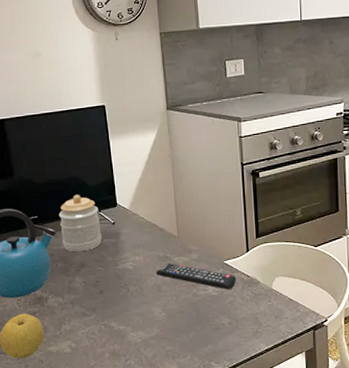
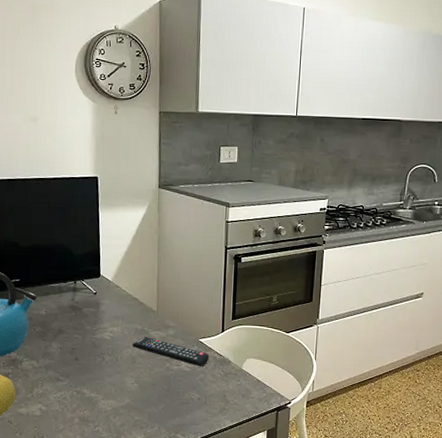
jar: present [58,194,102,252] -> none [41,261,83,319]

